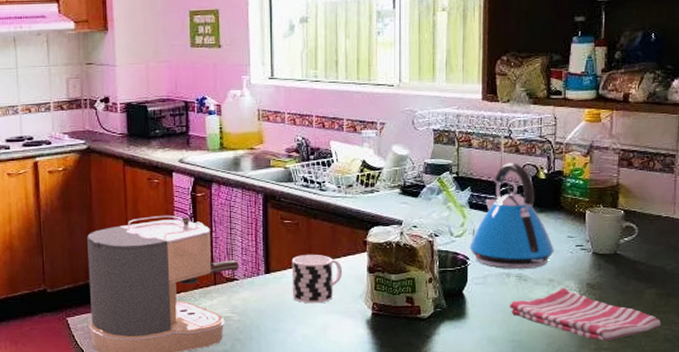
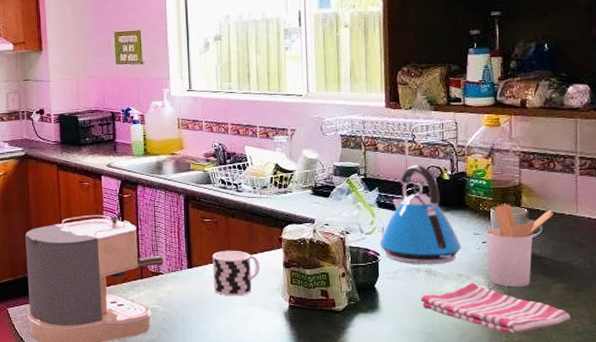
utensil holder: none [579,205,650,293] -> present [485,204,554,288]

